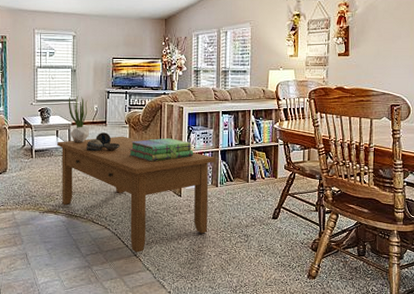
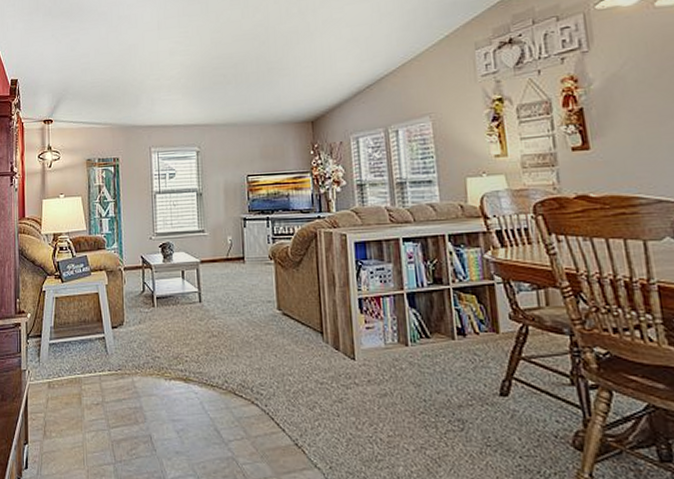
coffee table: present [57,136,216,253] -> none [184,276,401,441]
potted plant: present [68,95,89,143] -> none [194,225,223,287]
decorative bowl: present [86,132,121,152] -> none [220,272,265,298]
stack of books: present [129,138,194,162] -> none [277,277,368,311]

